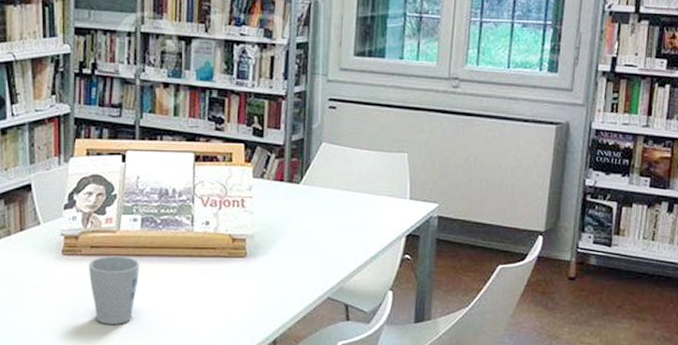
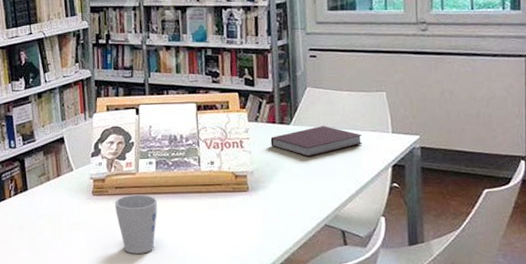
notebook: none [276,187,377,222] -> present [270,126,363,157]

